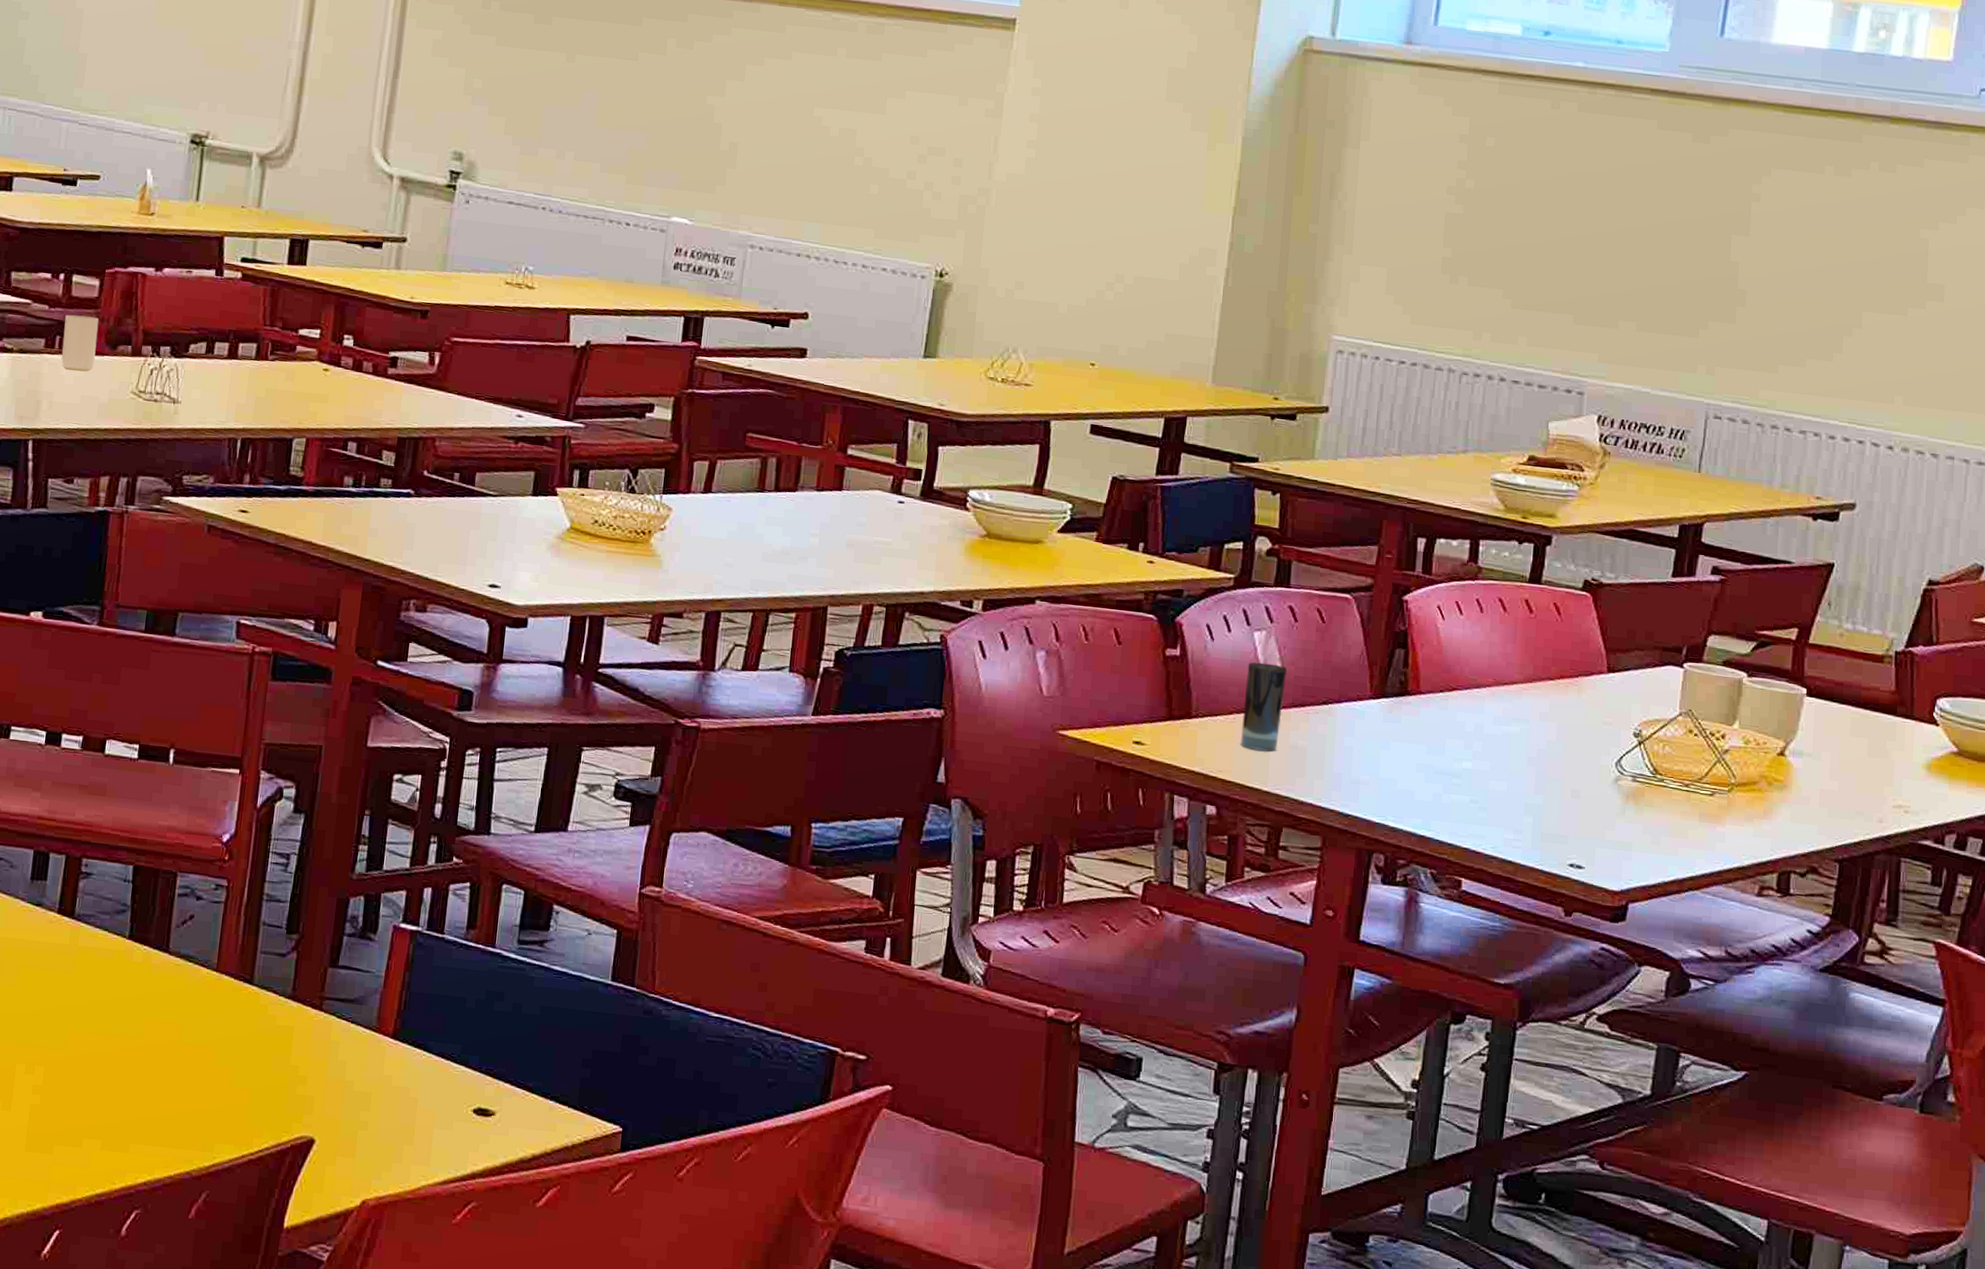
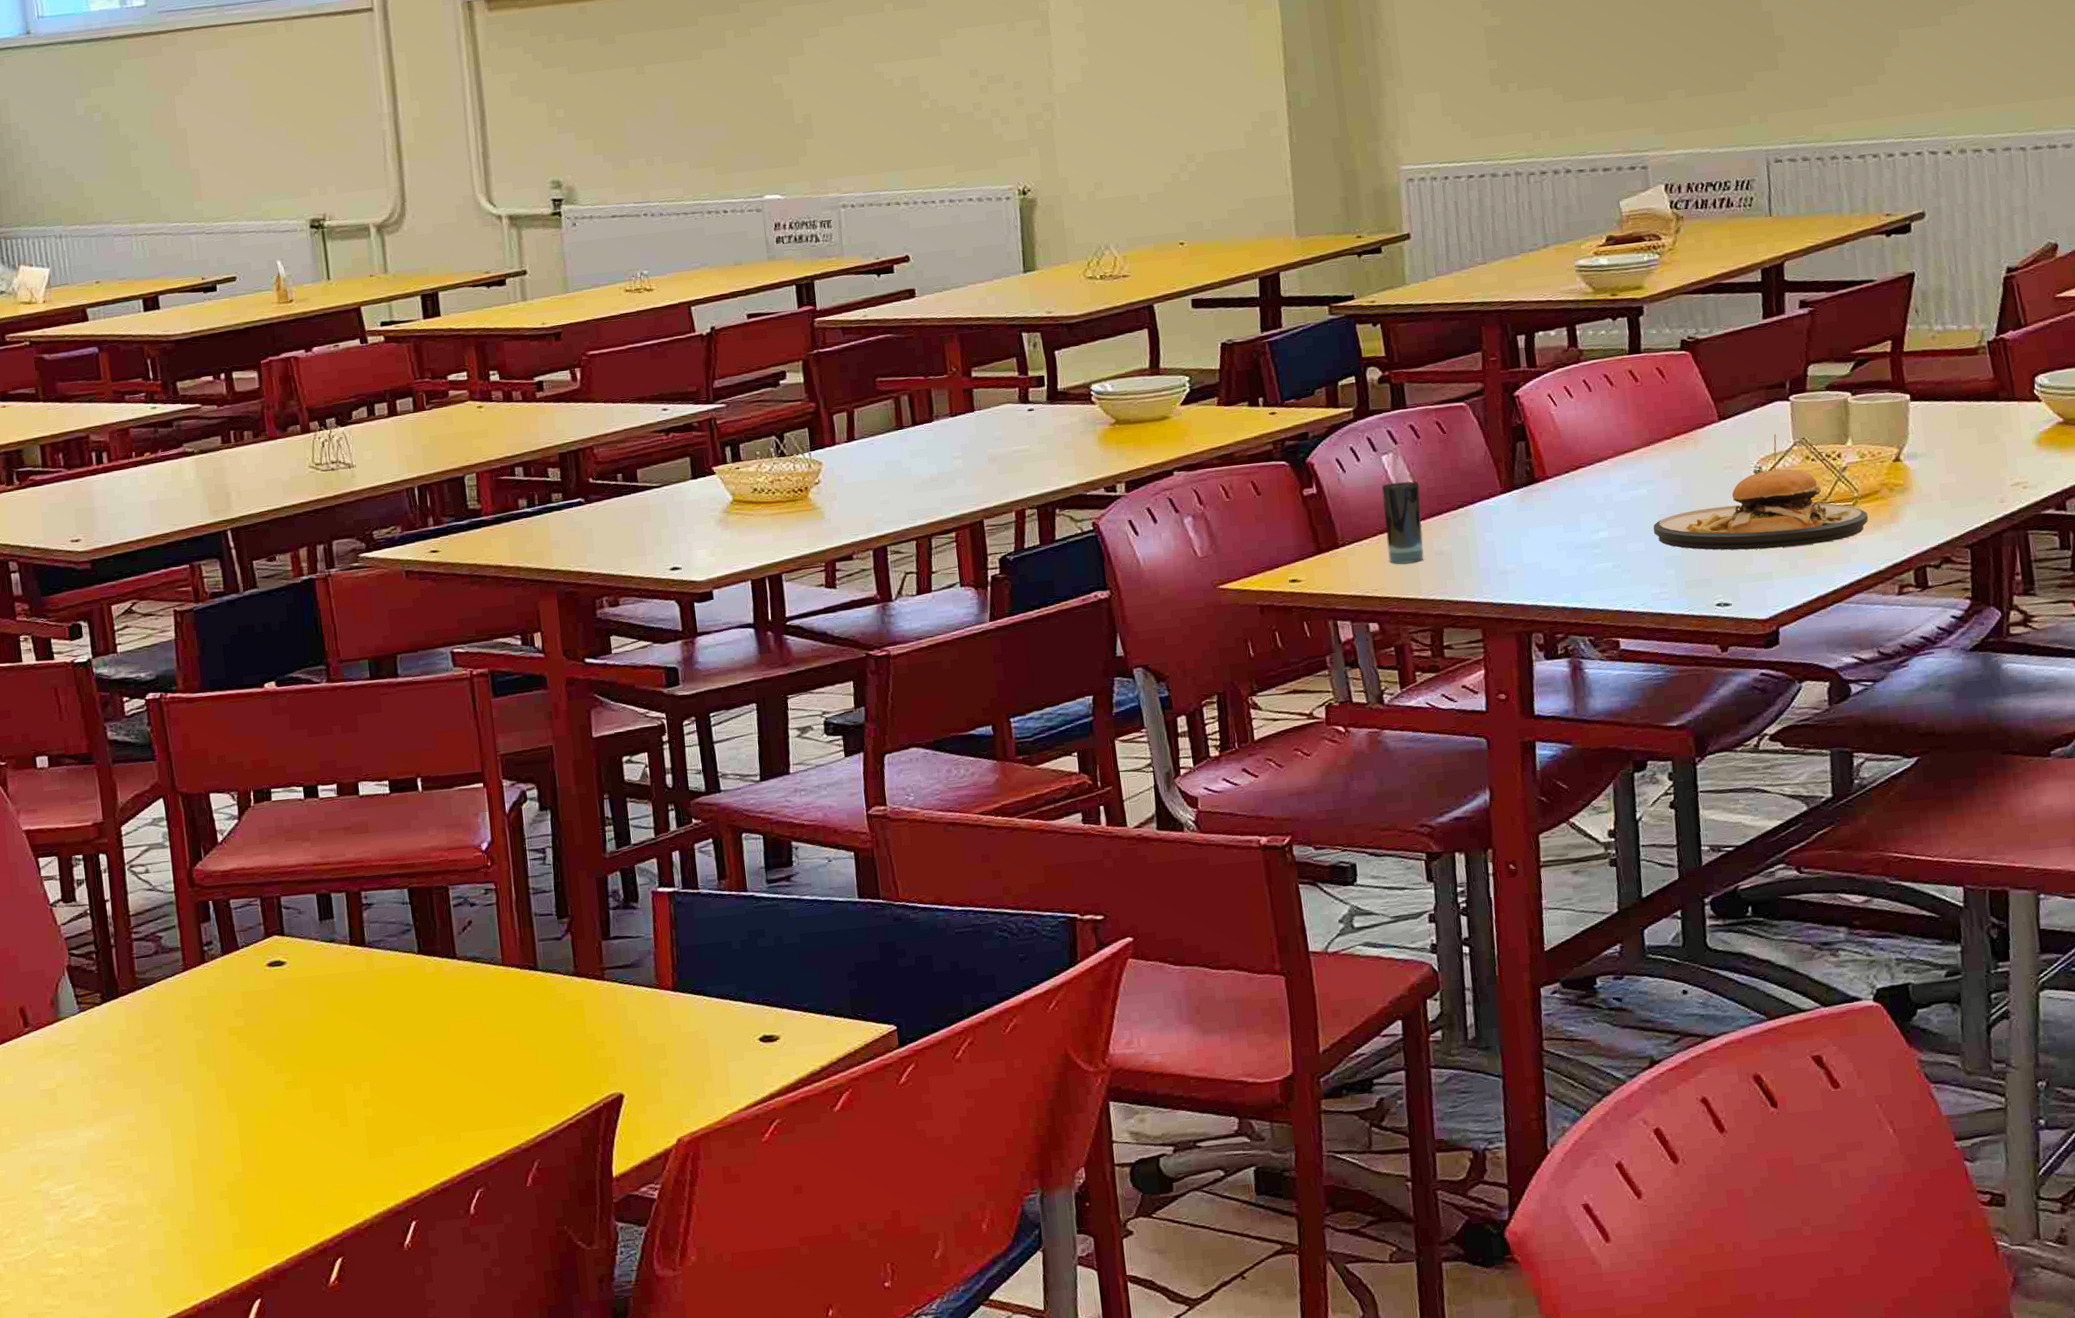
cup: present [61,314,99,372] -> none [234,406,270,460]
plate: none [1518,698,1742,825] -> present [1653,433,1869,550]

